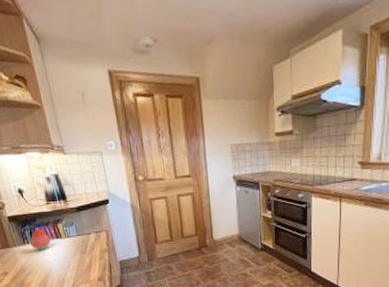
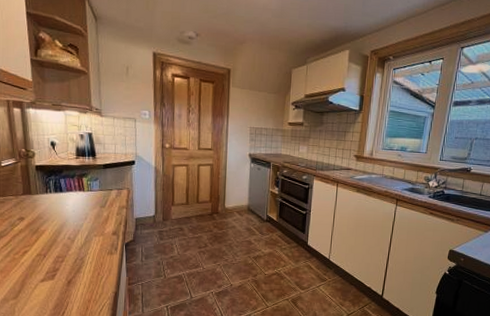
fruit: present [30,229,51,250] -> none [53,180,73,200]

